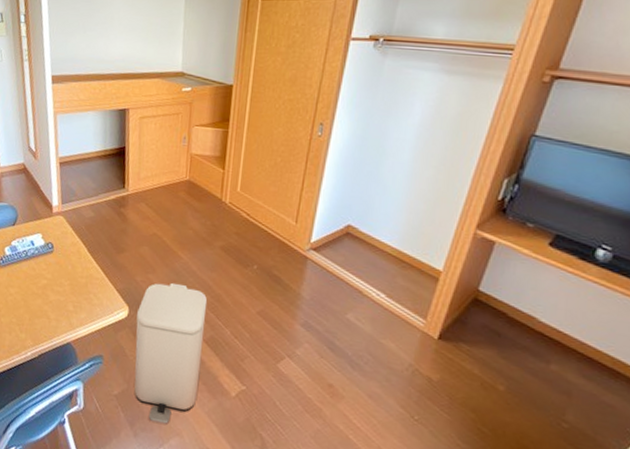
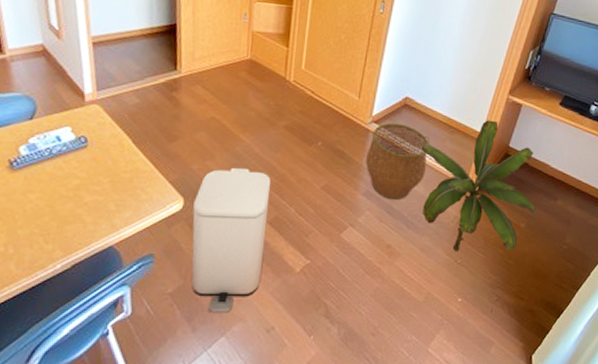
basket: none [303,251,377,336] -> present [365,123,430,199]
plant: none [368,257,520,417] -> present [422,120,536,251]

